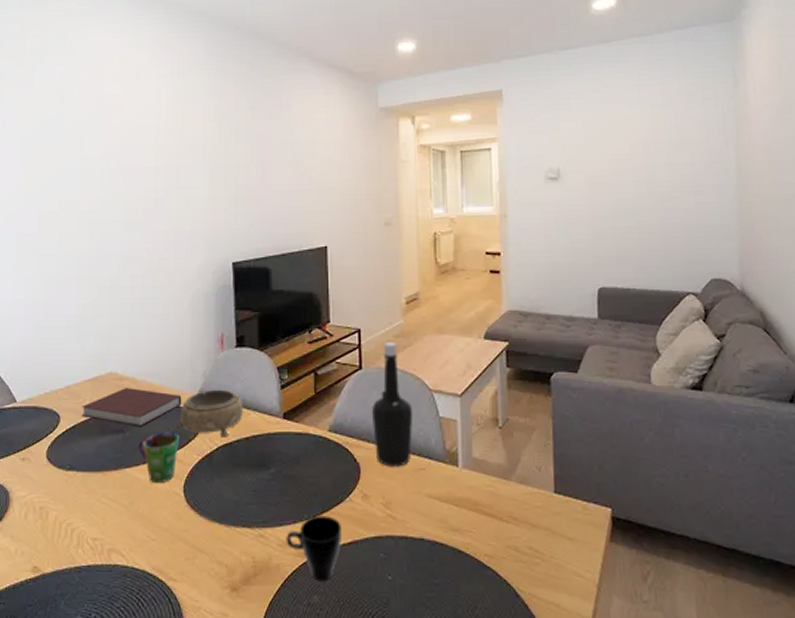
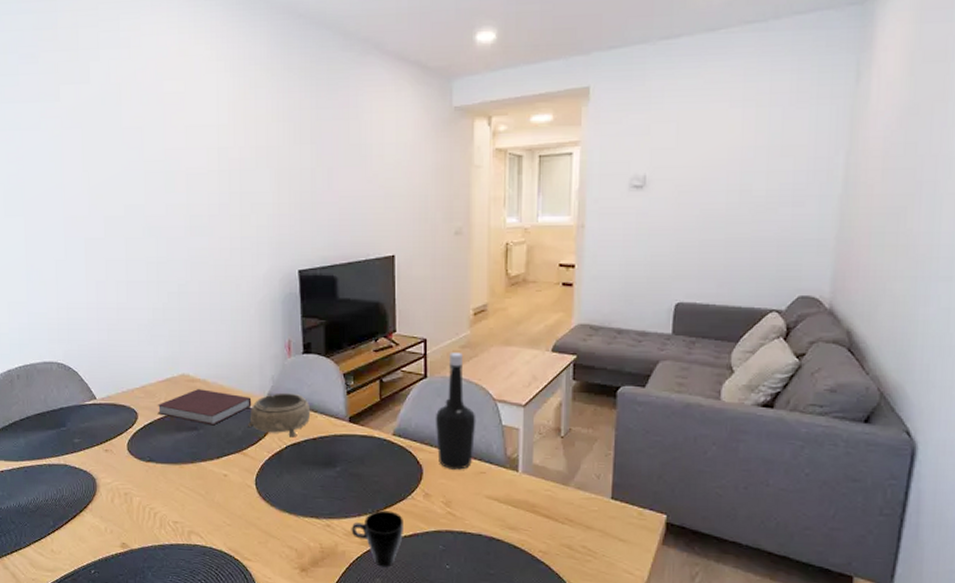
cup: present [138,432,179,484] -> none [212,430,250,477]

